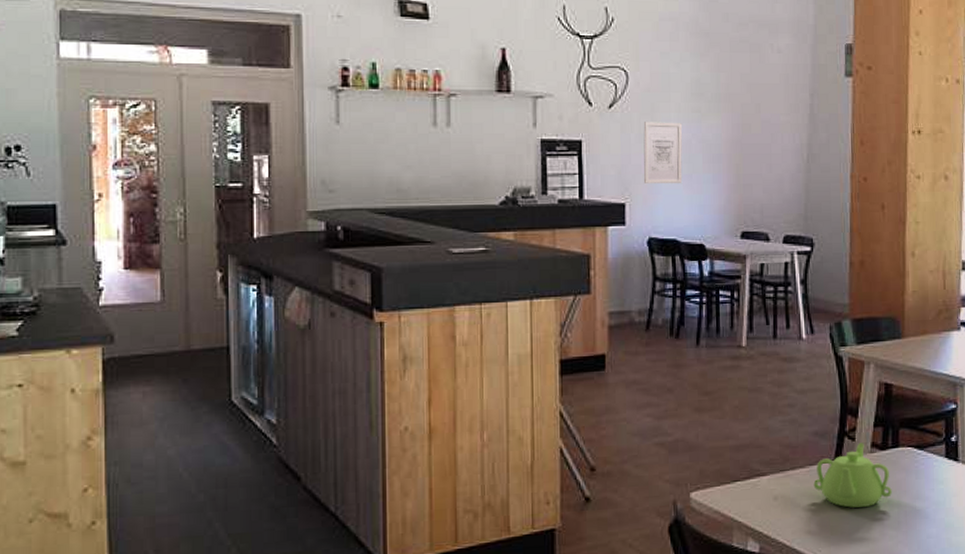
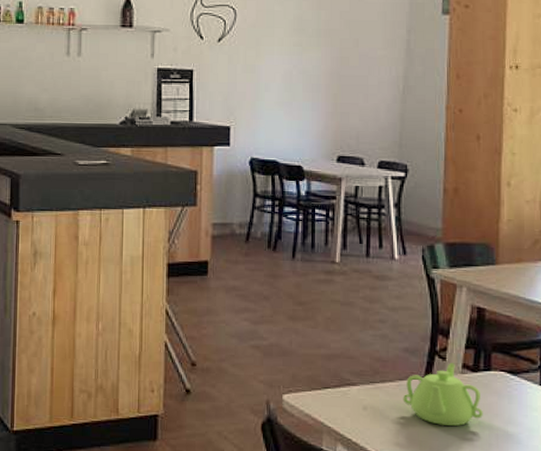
wall art: present [643,122,683,183] -> none [248,54,285,110]

